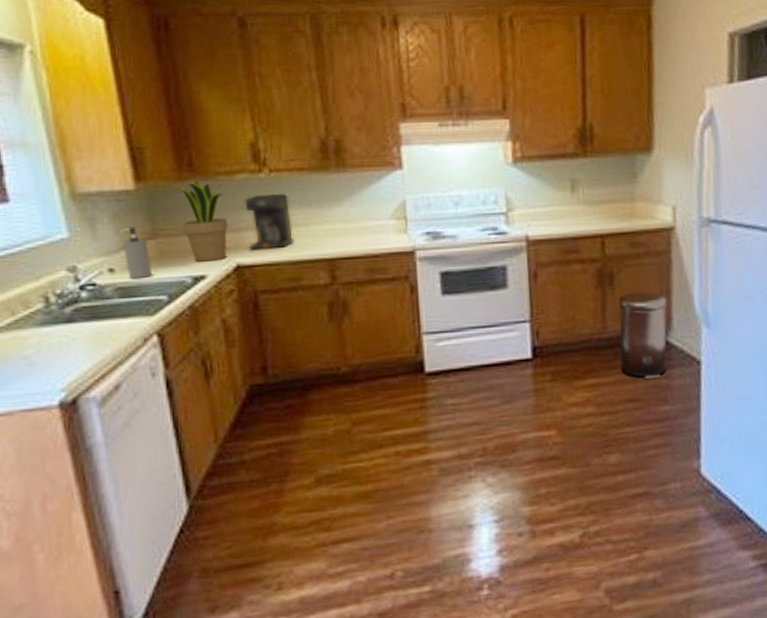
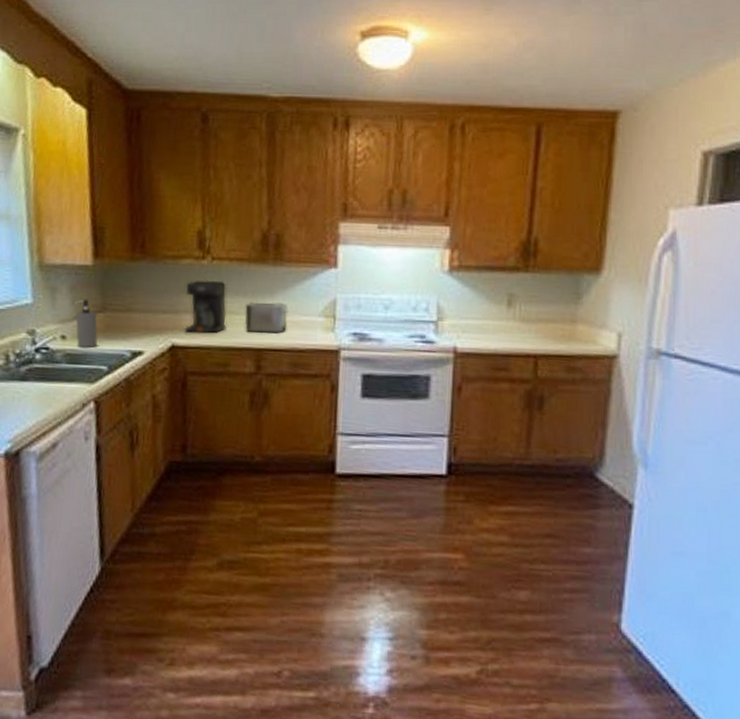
potted plant: present [173,179,228,262] -> none [125,260,169,339]
toaster: none [312,210,357,244] -> present [245,302,287,334]
pedal bin: present [619,292,667,379] -> none [541,420,600,516]

